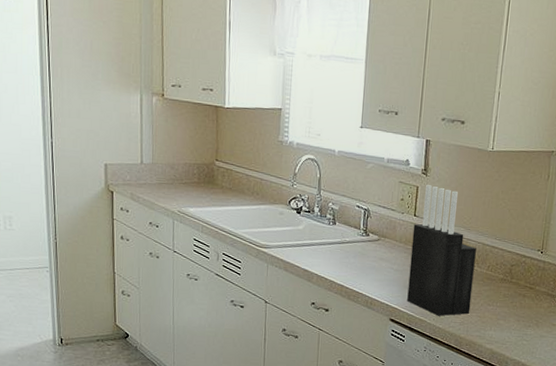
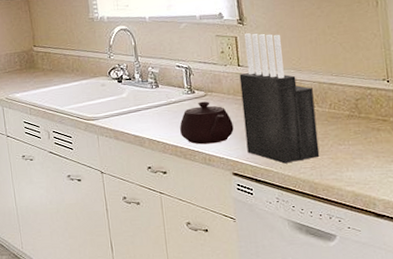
teapot: none [348,245,399,289] -> present [180,101,234,145]

